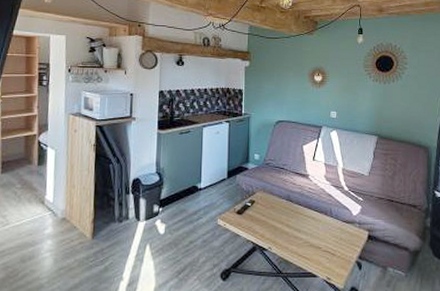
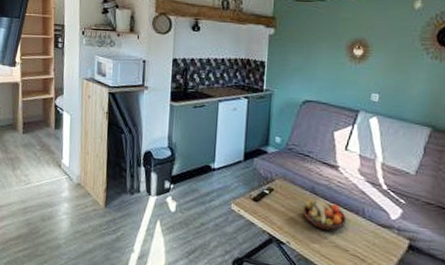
fruit bowl: none [281,205,317,233] -> present [302,199,346,231]

